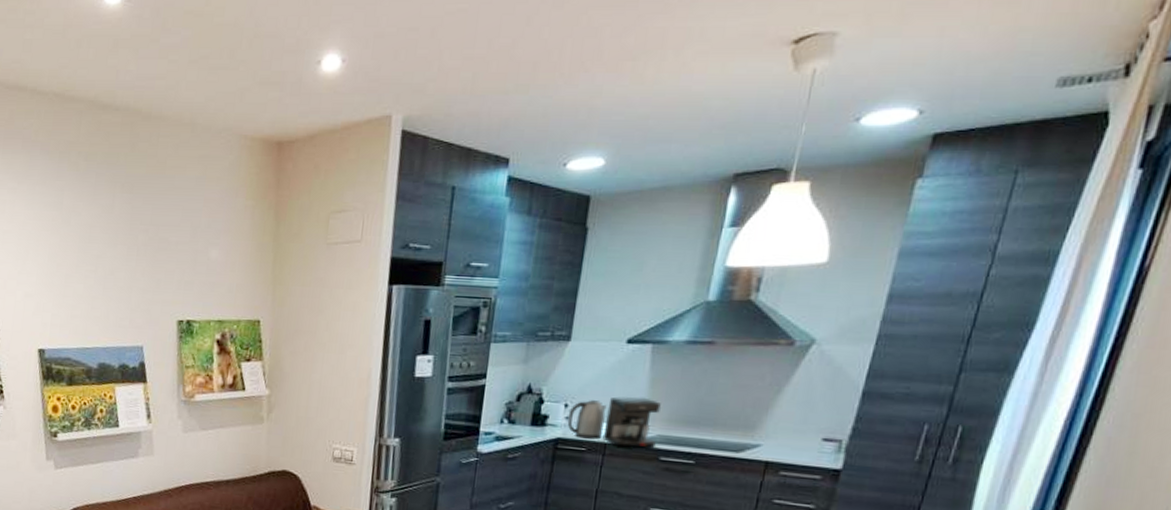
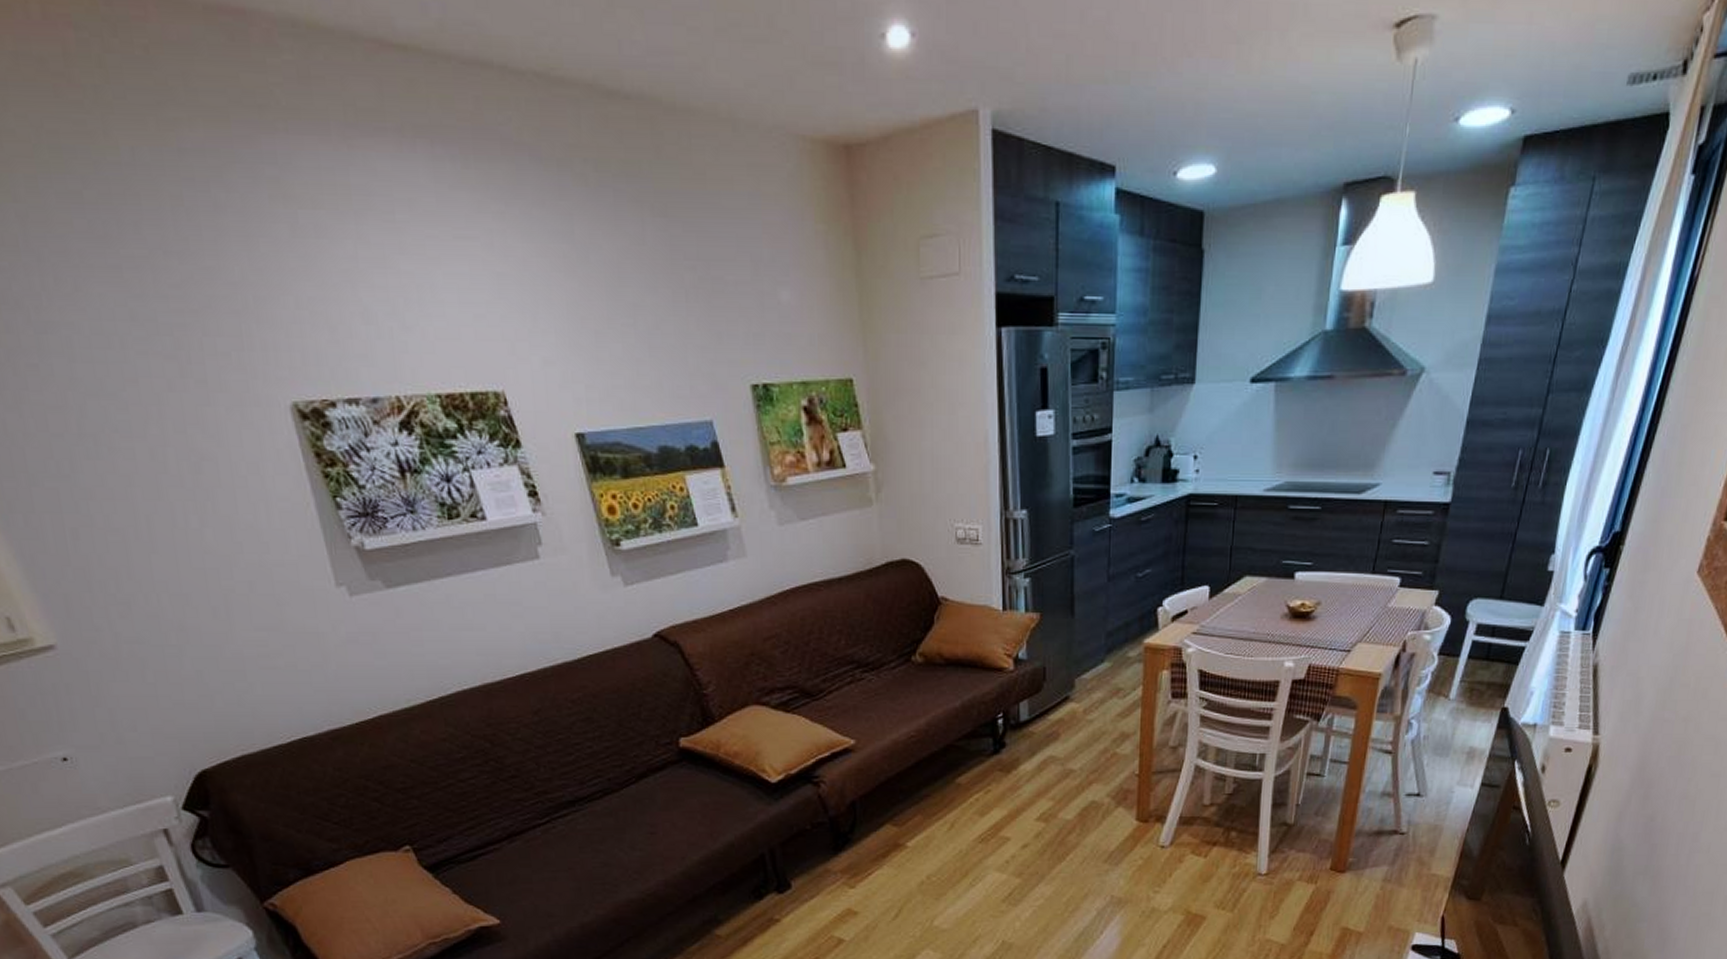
kettle: present [567,400,607,439] -> none [1198,449,1235,492]
coffee maker: present [602,396,661,448] -> none [1233,442,1287,499]

